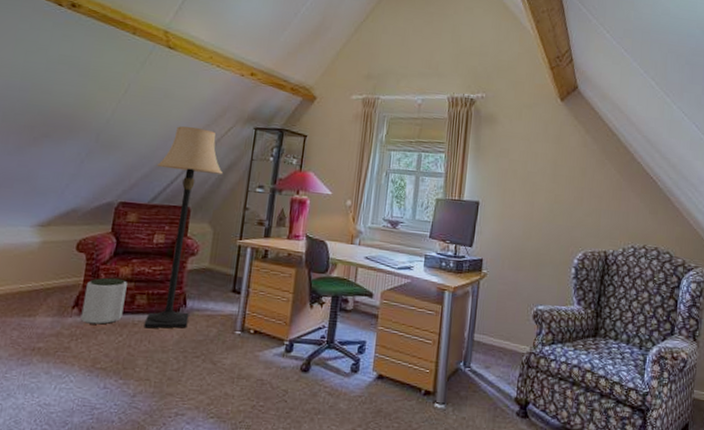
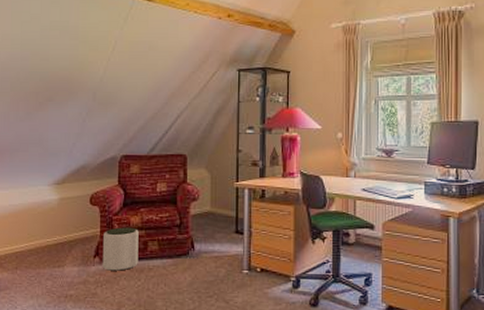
lamp: present [143,126,222,329] -> none [150,76,212,272]

